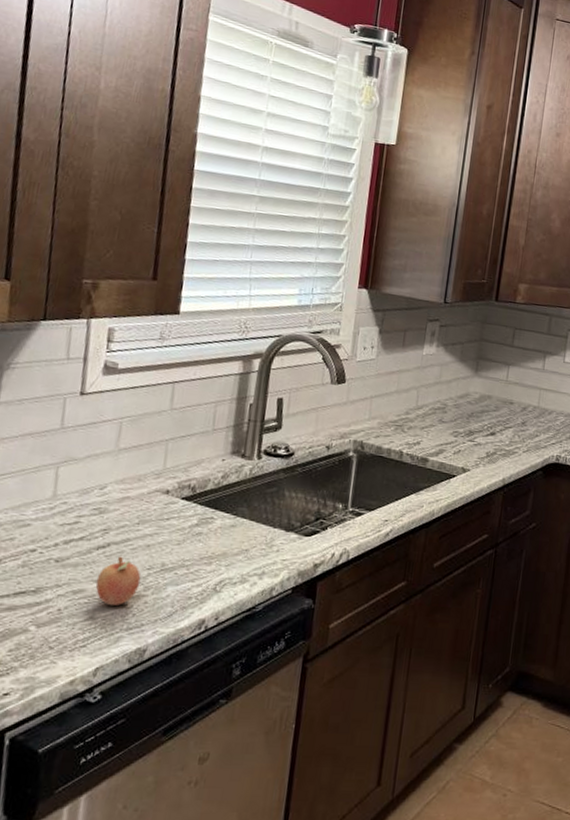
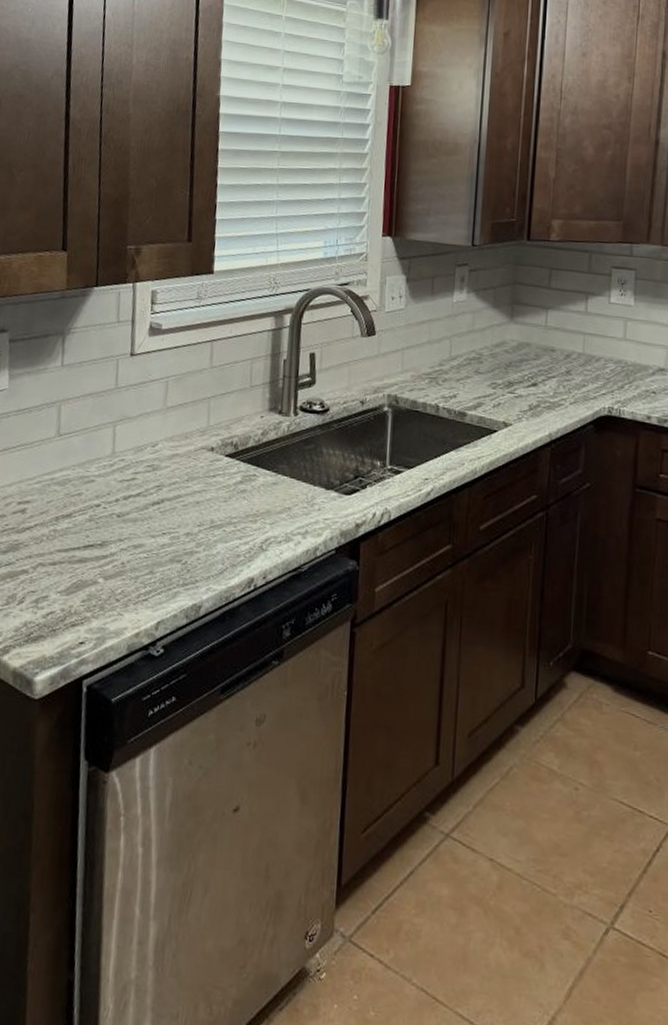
fruit: present [95,556,141,606] -> none [153,512,193,562]

